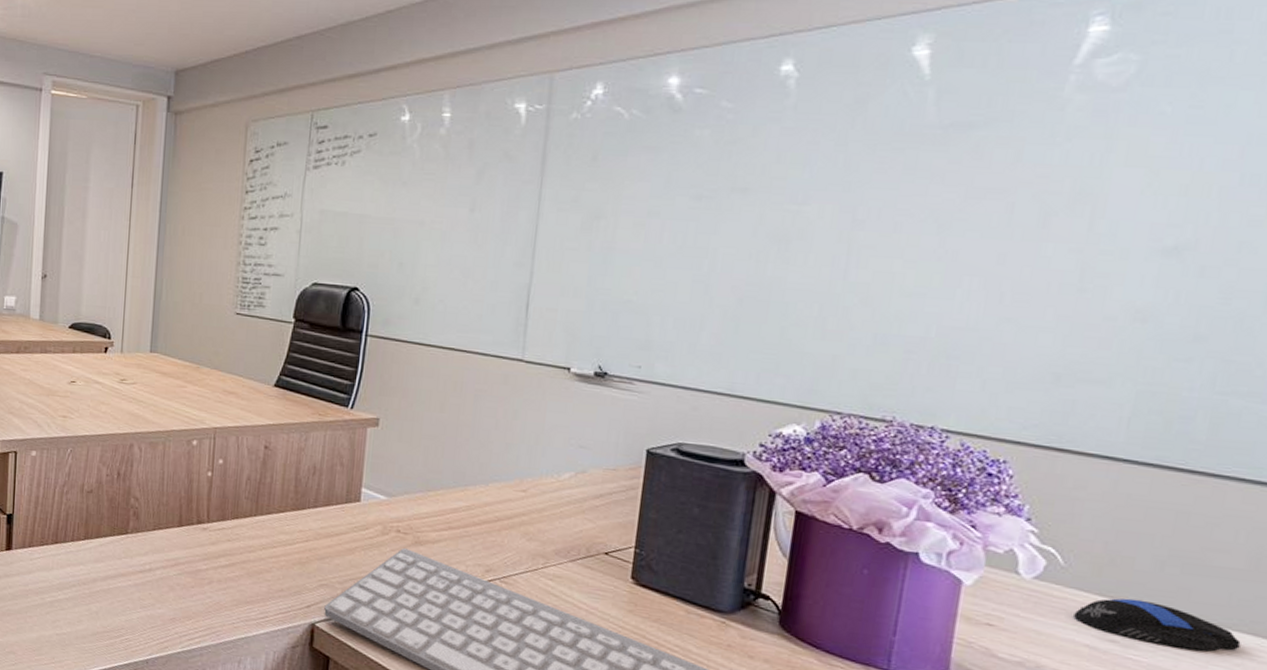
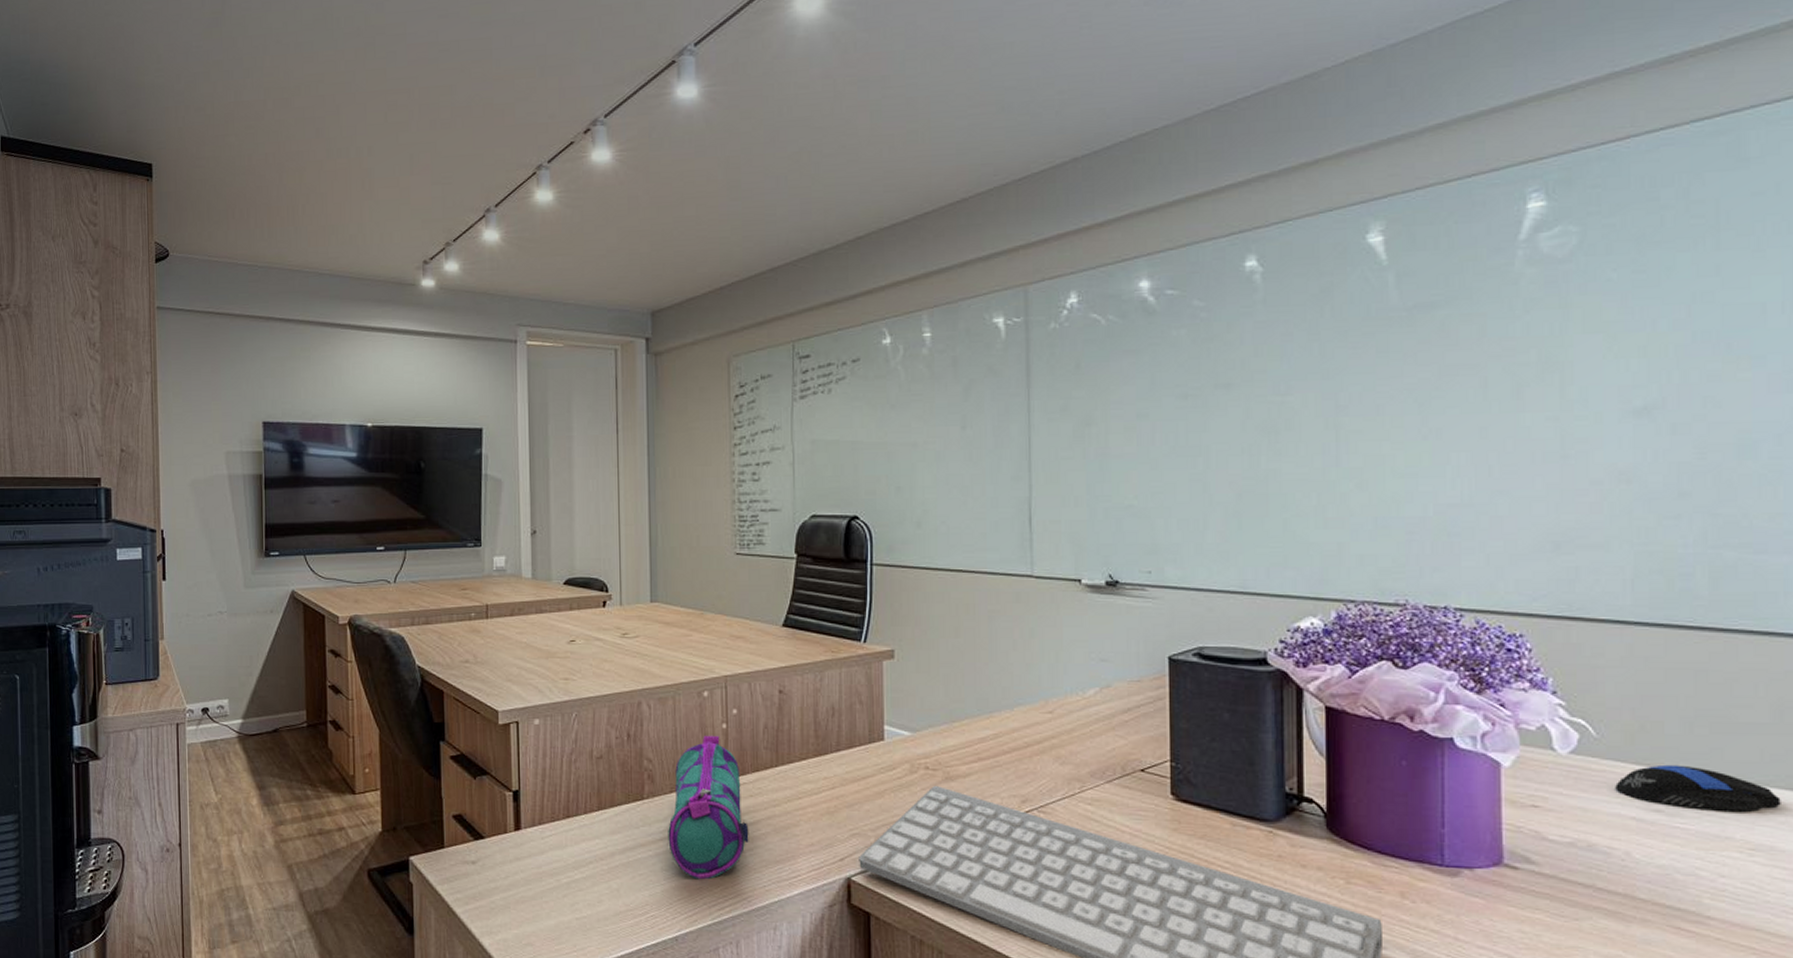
pencil case: none [147,480,224,612] -> present [668,735,749,880]

